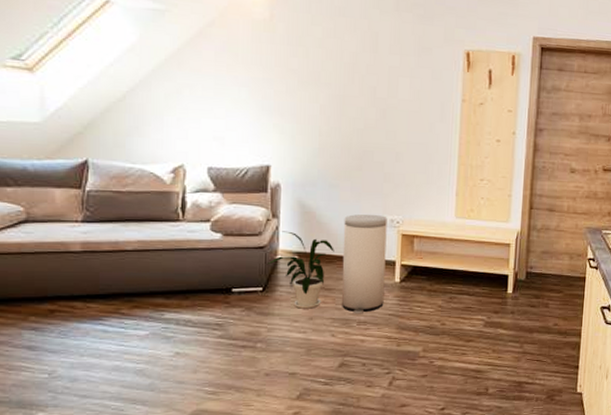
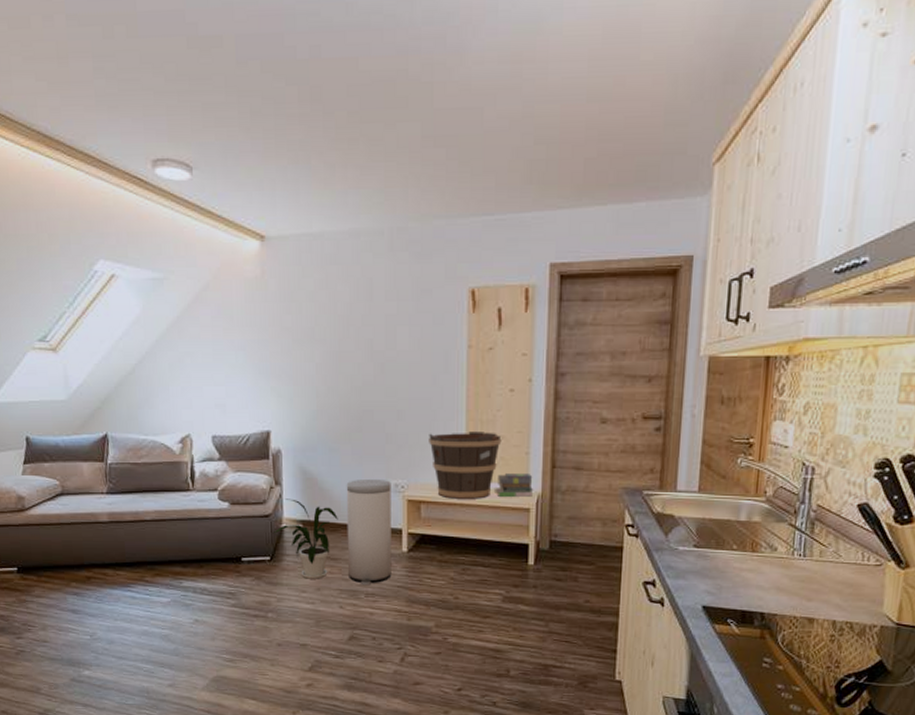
wooden bucket: none [424,174,488,235] -> present [429,432,502,499]
books: none [479,213,514,234] -> present [493,474,533,497]

